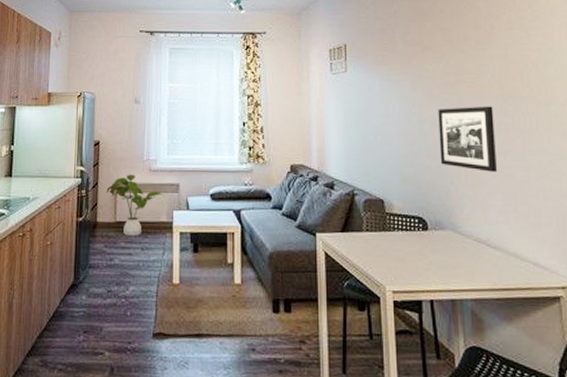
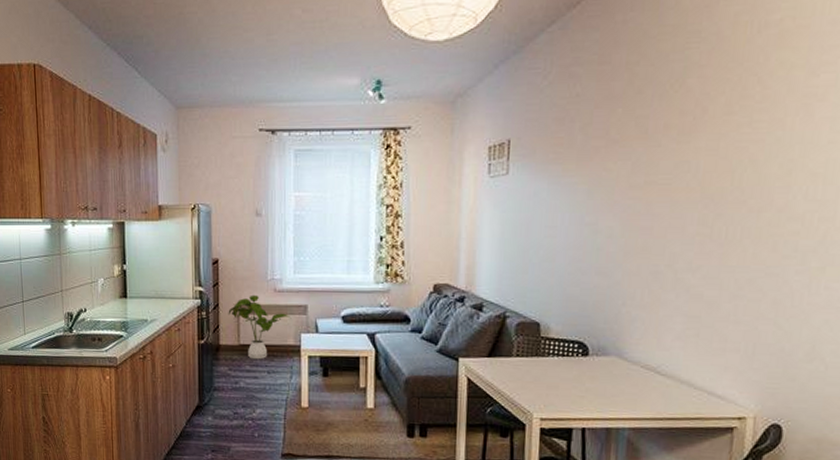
picture frame: present [438,106,497,172] -> none [612,213,689,292]

